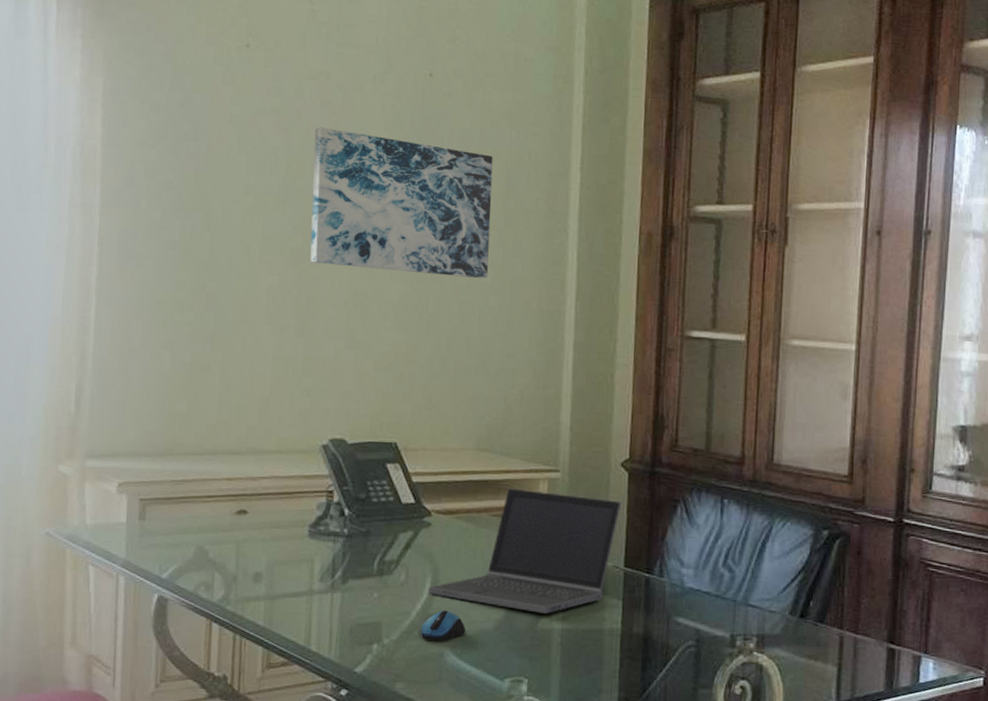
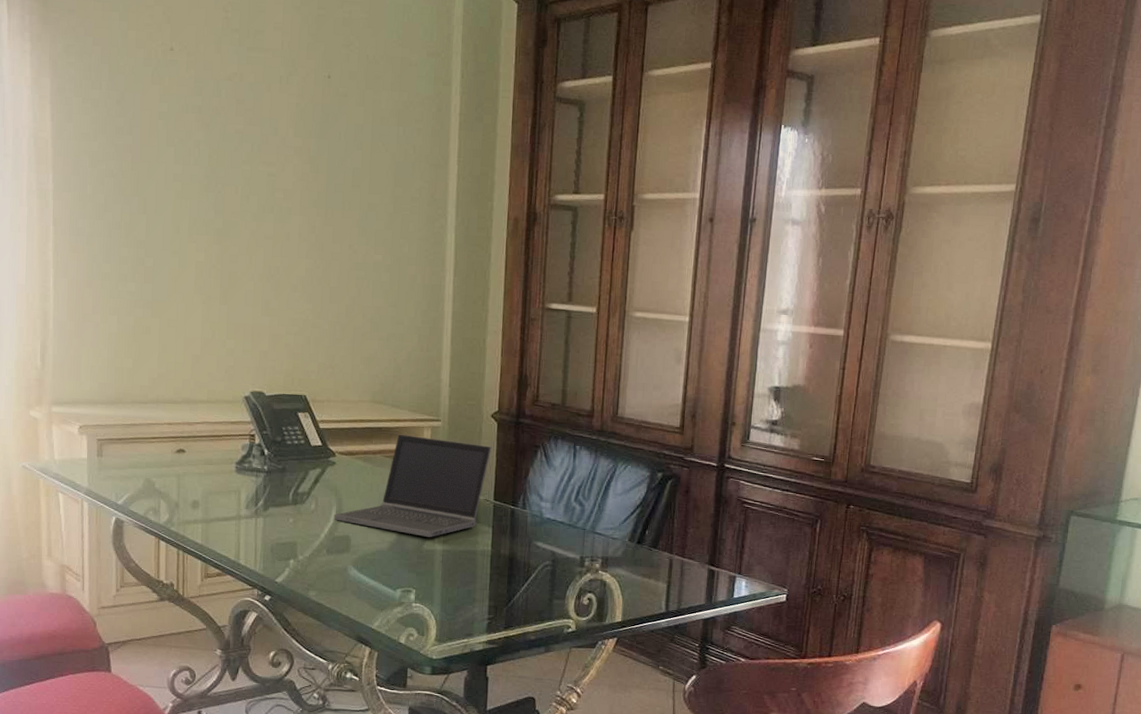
wall art: present [310,127,493,279] -> none [230,123,383,257]
computer mouse: present [421,610,466,641] -> none [329,533,365,558]

